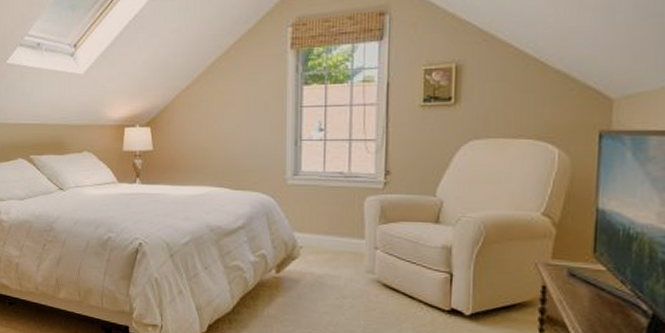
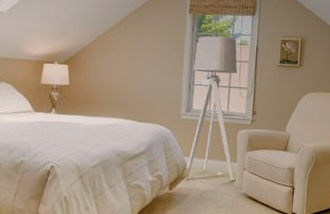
floor lamp: none [297,73,363,263] -> present [186,35,238,180]

